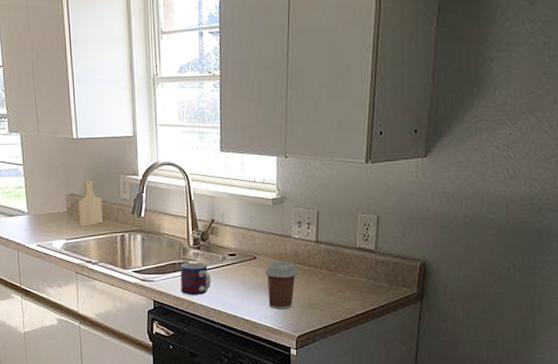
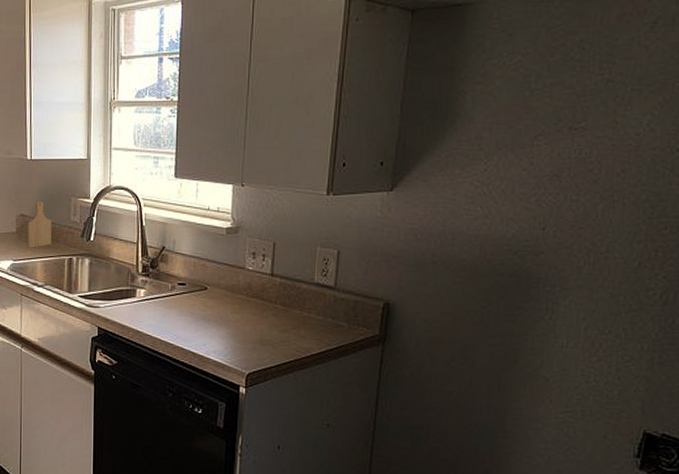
mug: present [180,262,211,295] -> none [127,289,158,324]
coffee cup: present [265,261,298,309] -> none [215,293,251,344]

